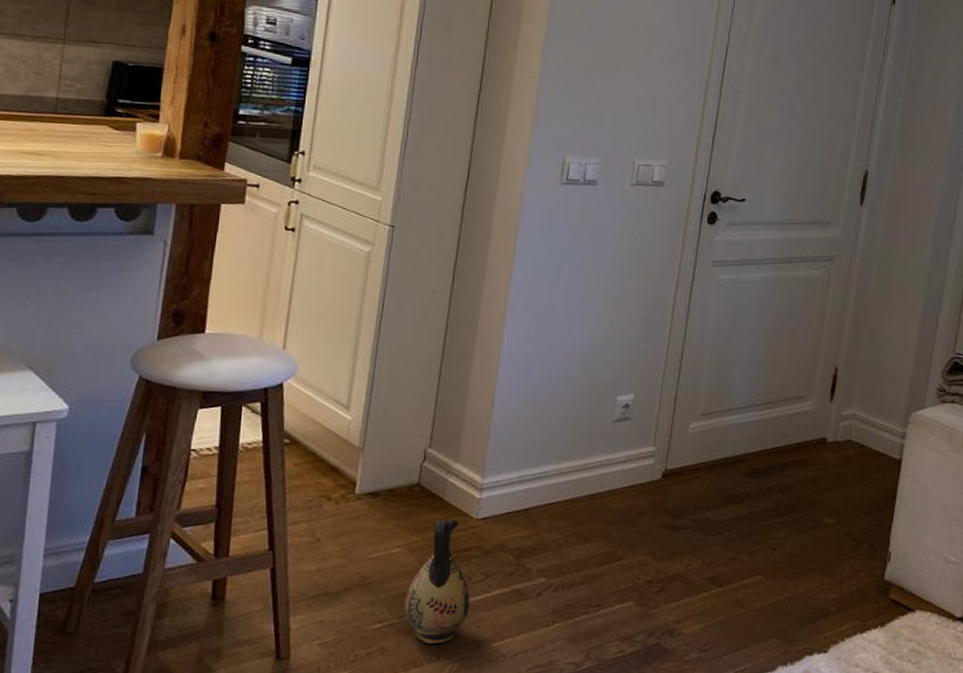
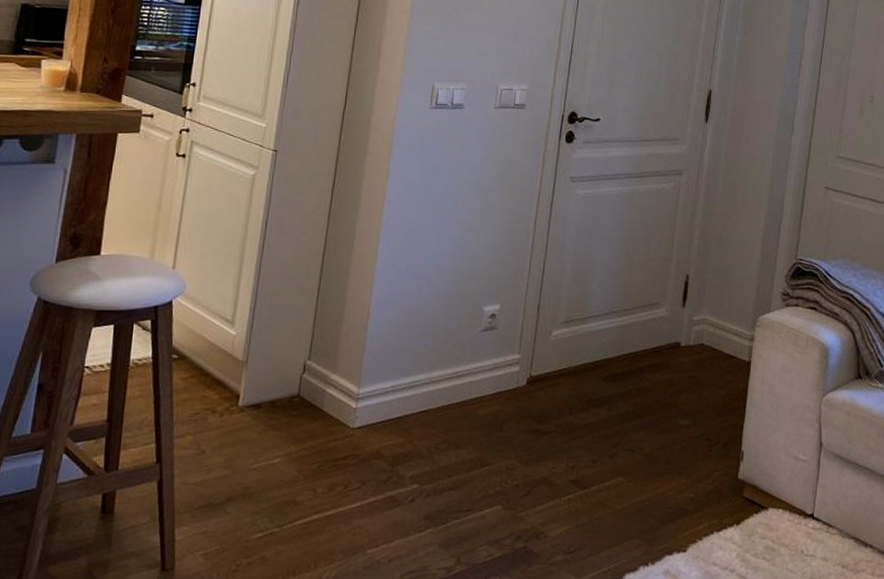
ceramic jug: present [404,518,470,644] -> none [284,428,347,552]

